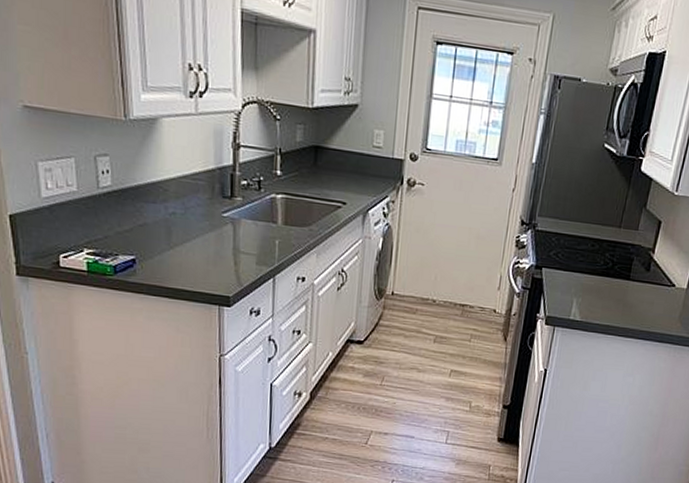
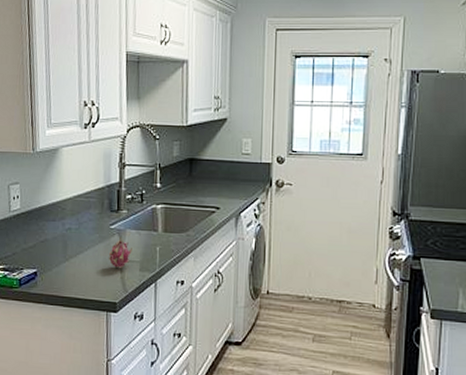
fruit: none [220,226,248,262] -> present [108,236,132,269]

